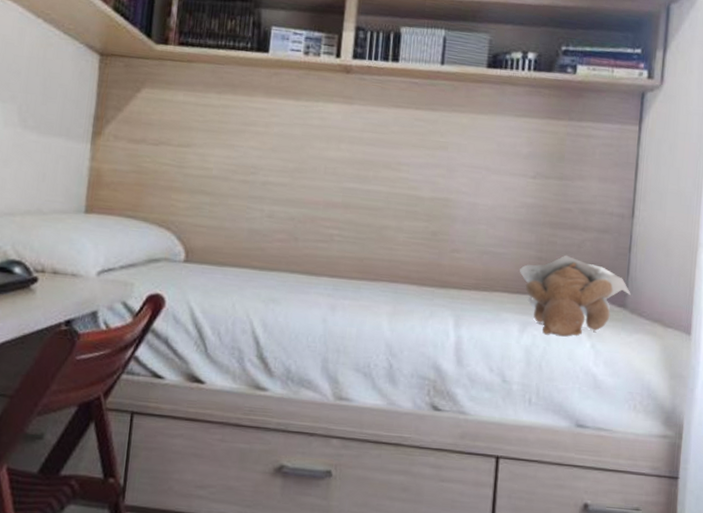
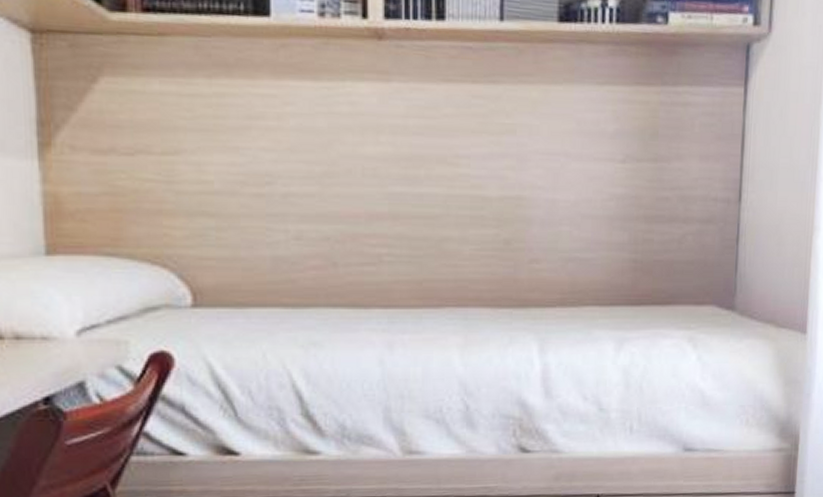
stuffed animal: present [519,255,631,337] -> none [611,254,740,351]

